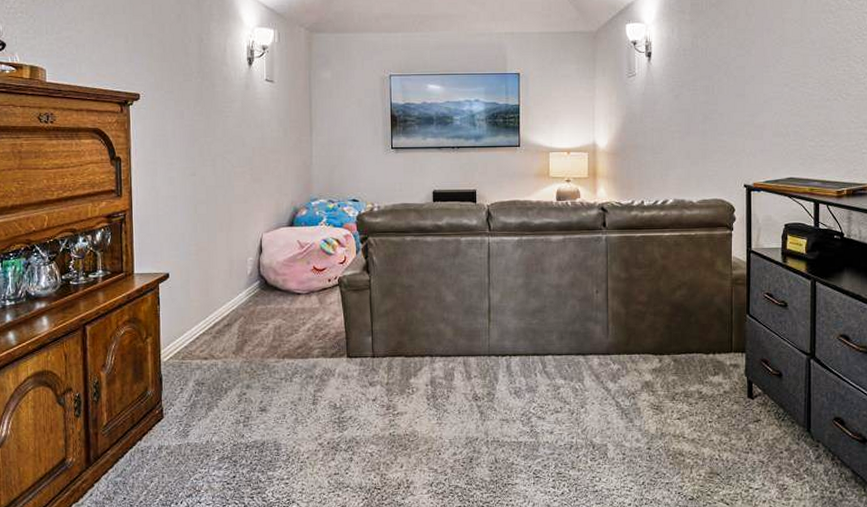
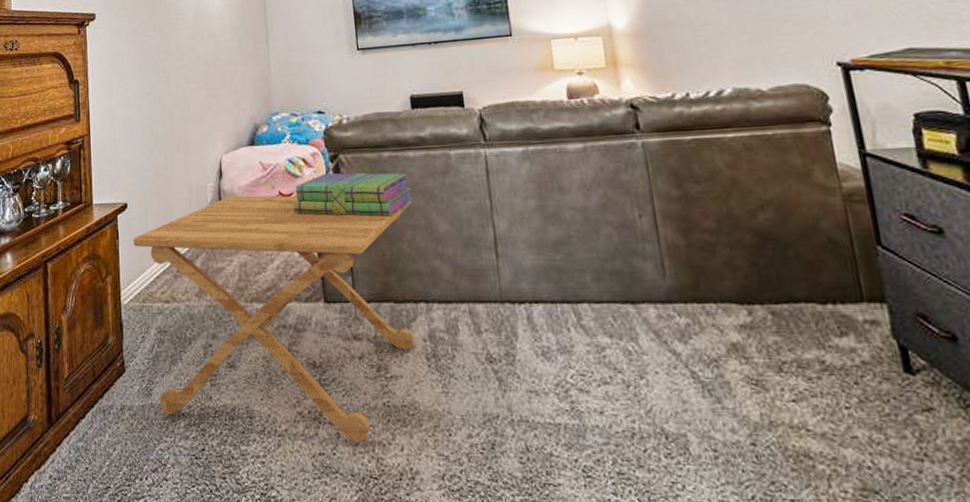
side table: none [174,269,426,464] -> present [133,195,414,443]
stack of books: none [325,252,427,289] -> present [292,172,413,217]

